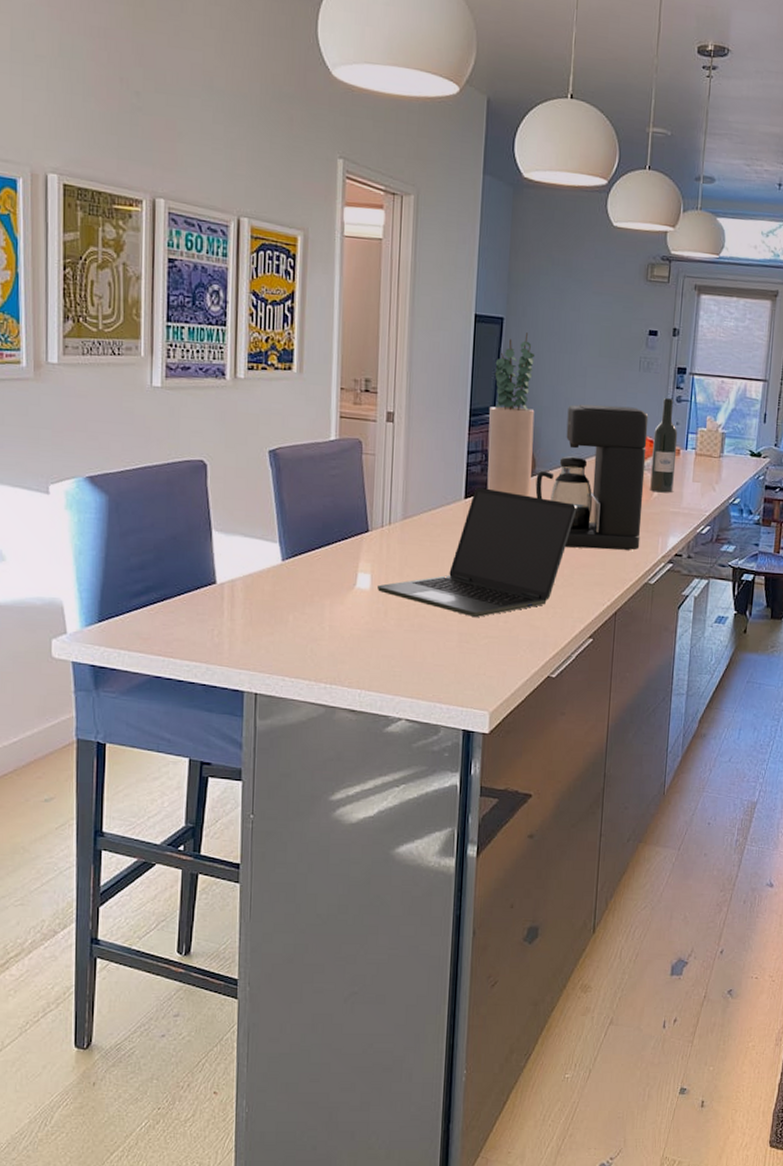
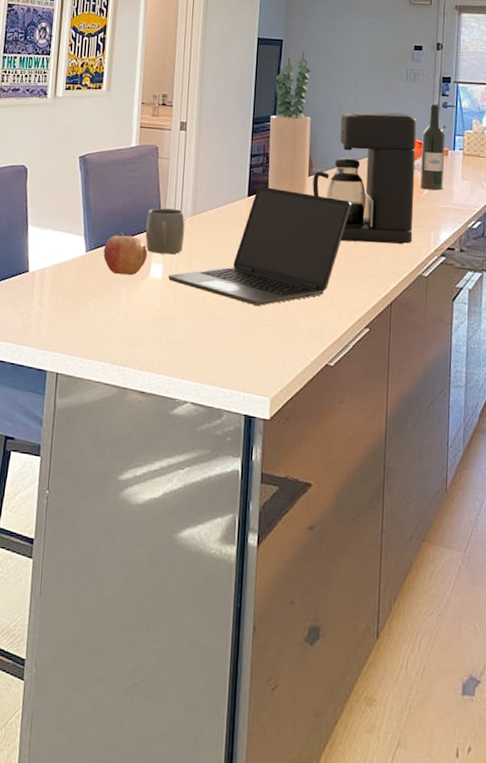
fruit: none [303,536,353,587] -> present [103,230,148,276]
mug: none [350,511,395,563] -> present [145,208,185,255]

